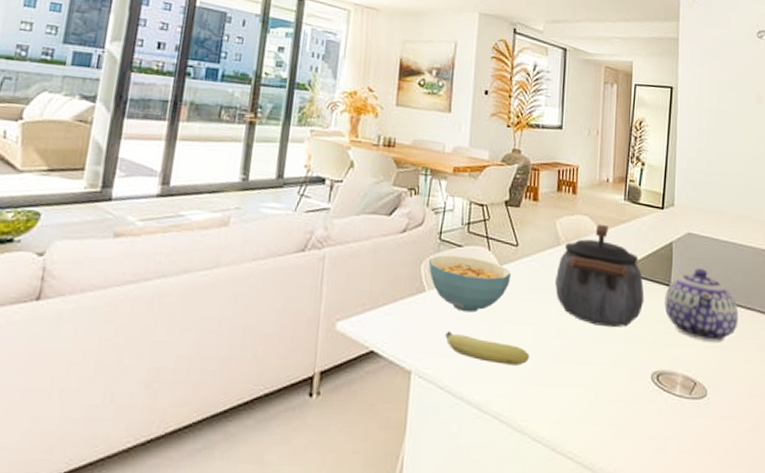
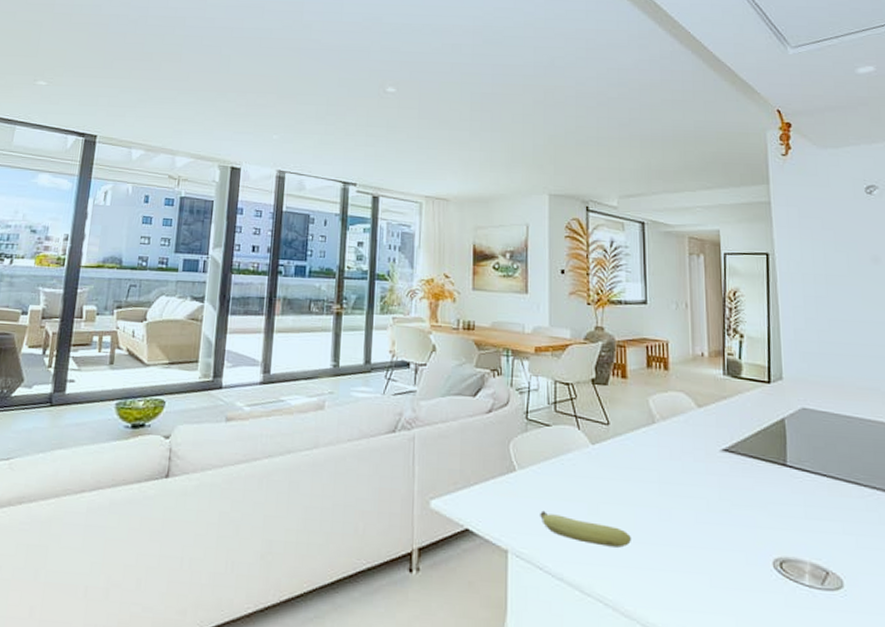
cereal bowl: present [428,255,512,313] -> none [516,435,605,493]
kettle: present [555,223,645,328] -> none [653,400,757,510]
teapot: present [664,268,739,342] -> none [781,446,875,528]

